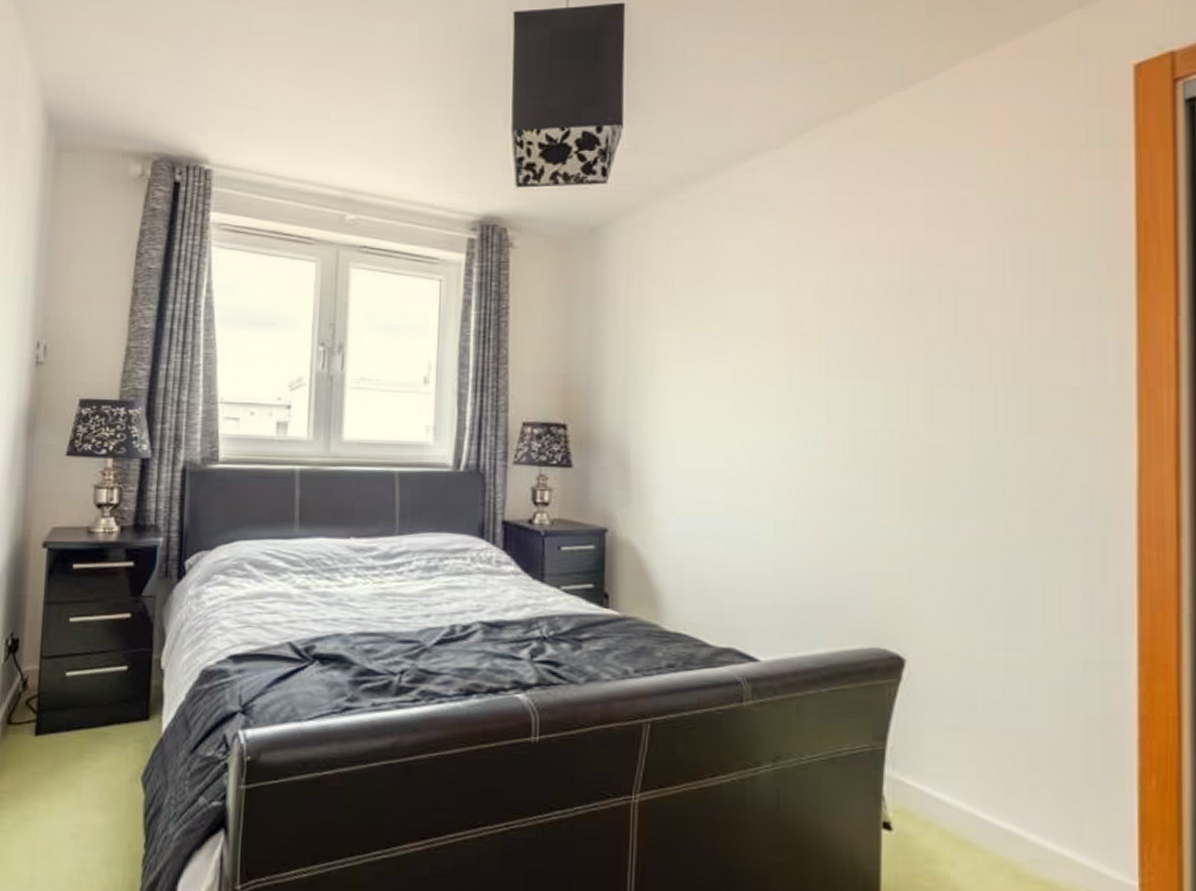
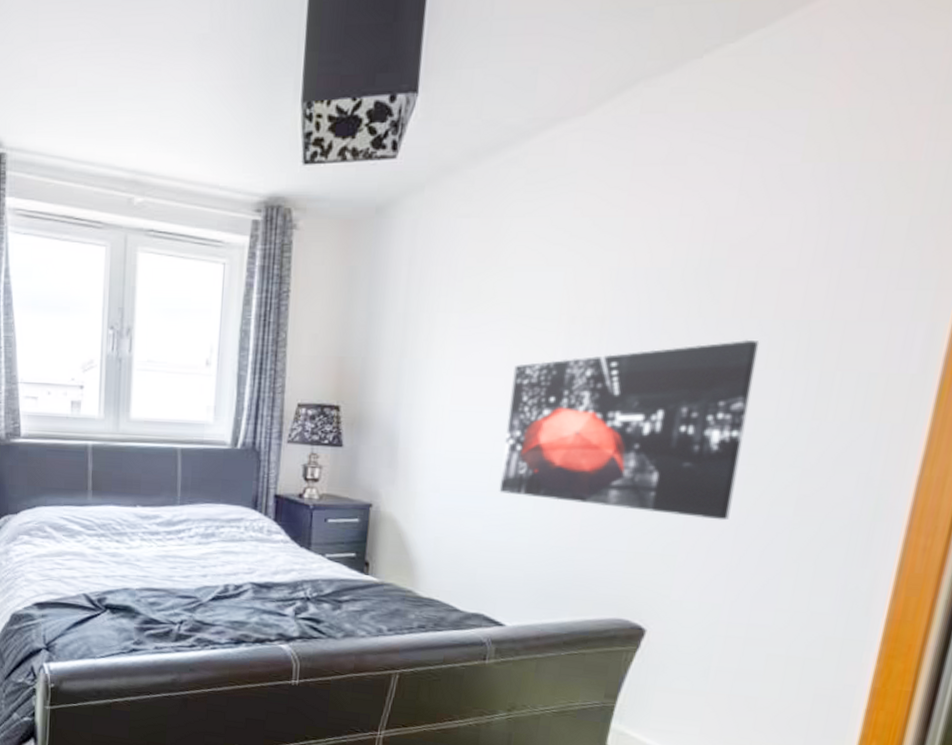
wall art: none [737,355,969,538] -> present [499,339,760,521]

